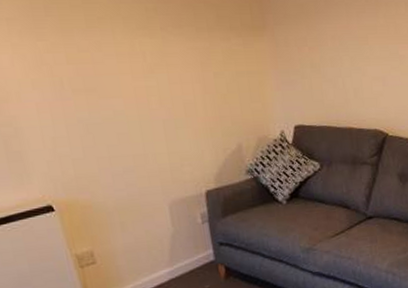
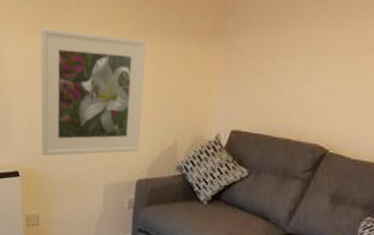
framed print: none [40,29,201,182] -> present [40,28,146,156]

